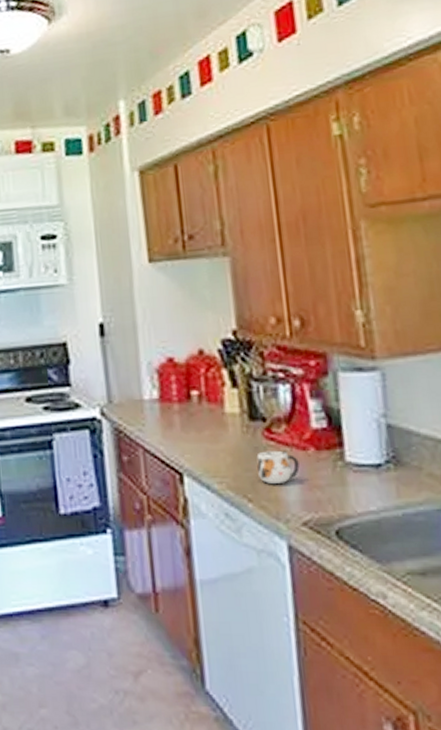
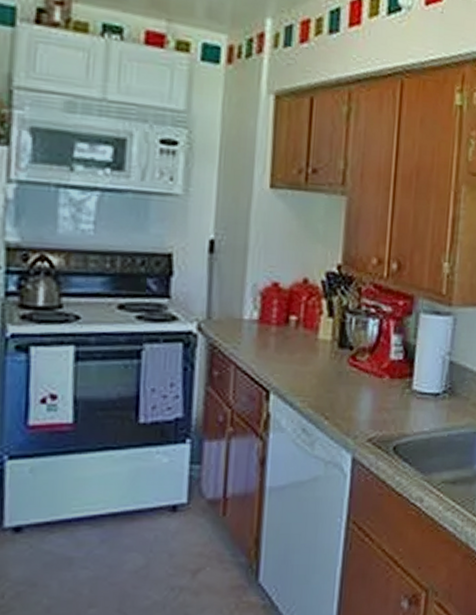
mug: present [256,450,300,484] -> none [337,376,374,405]

